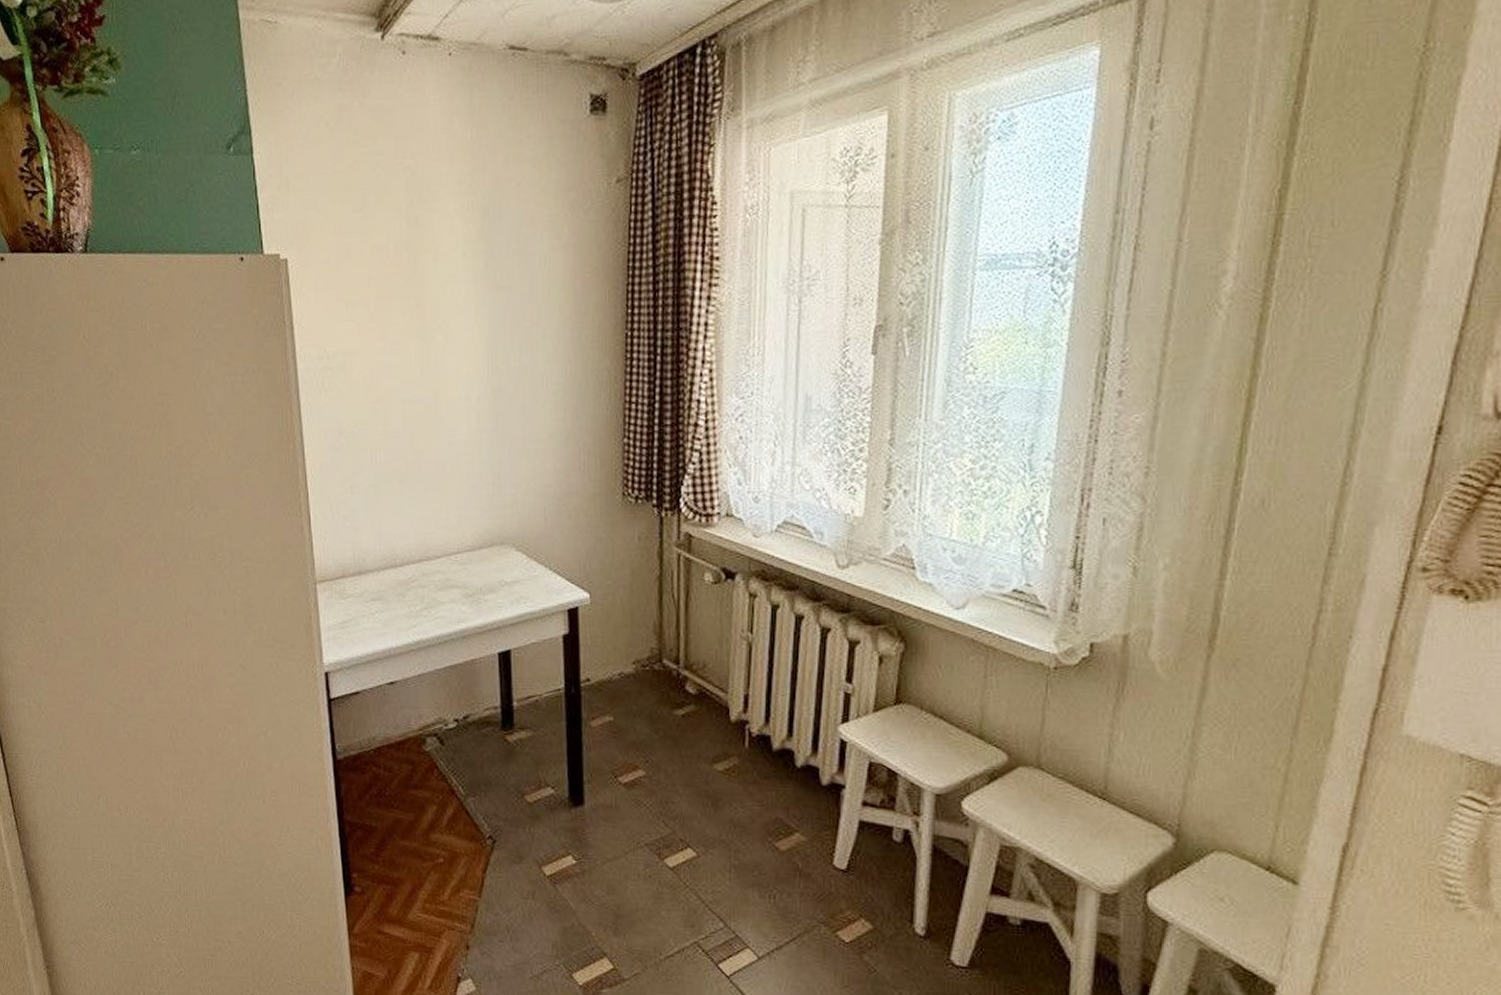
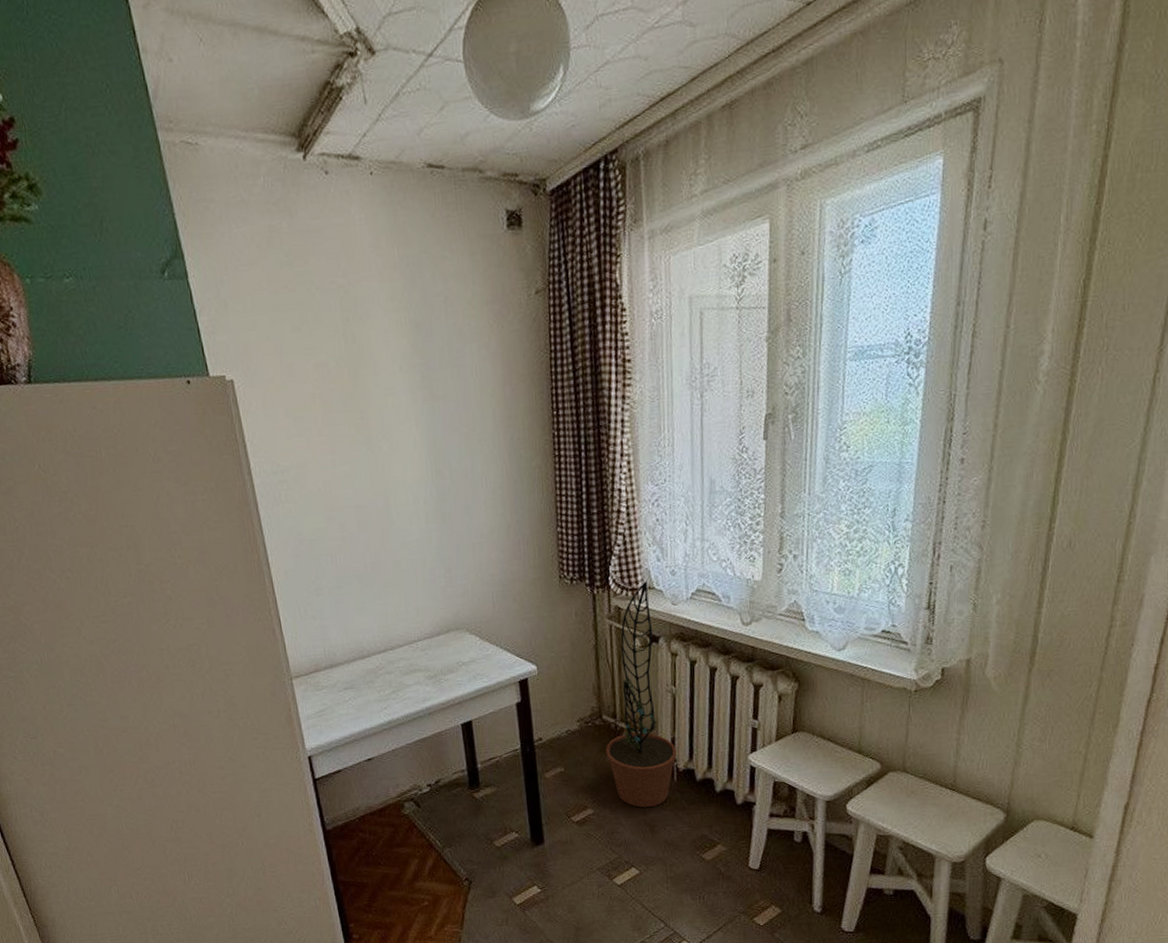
decorative plant: none [665,506,750,776] -> present [606,581,677,807]

